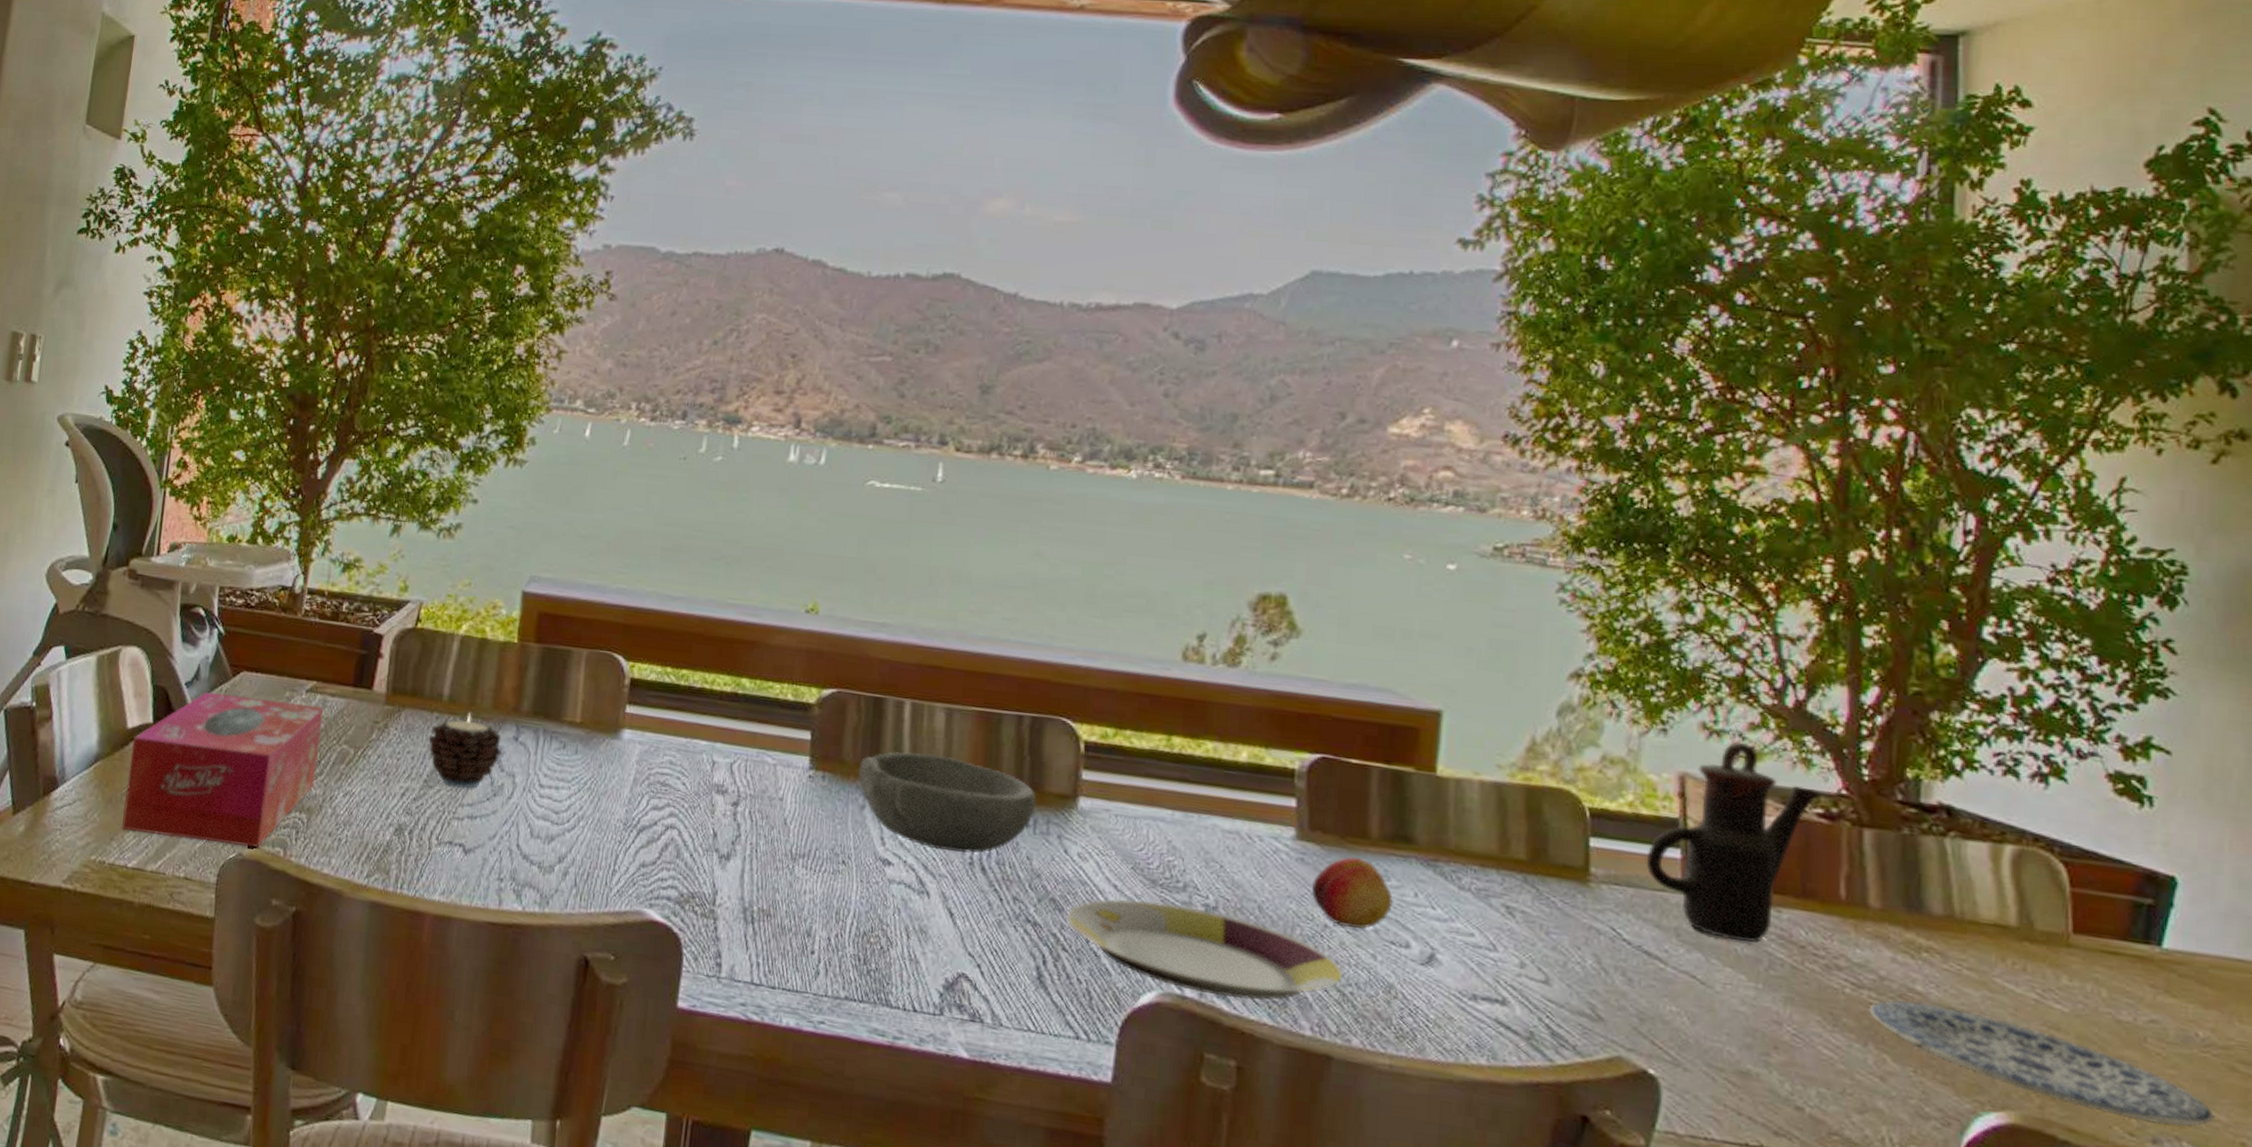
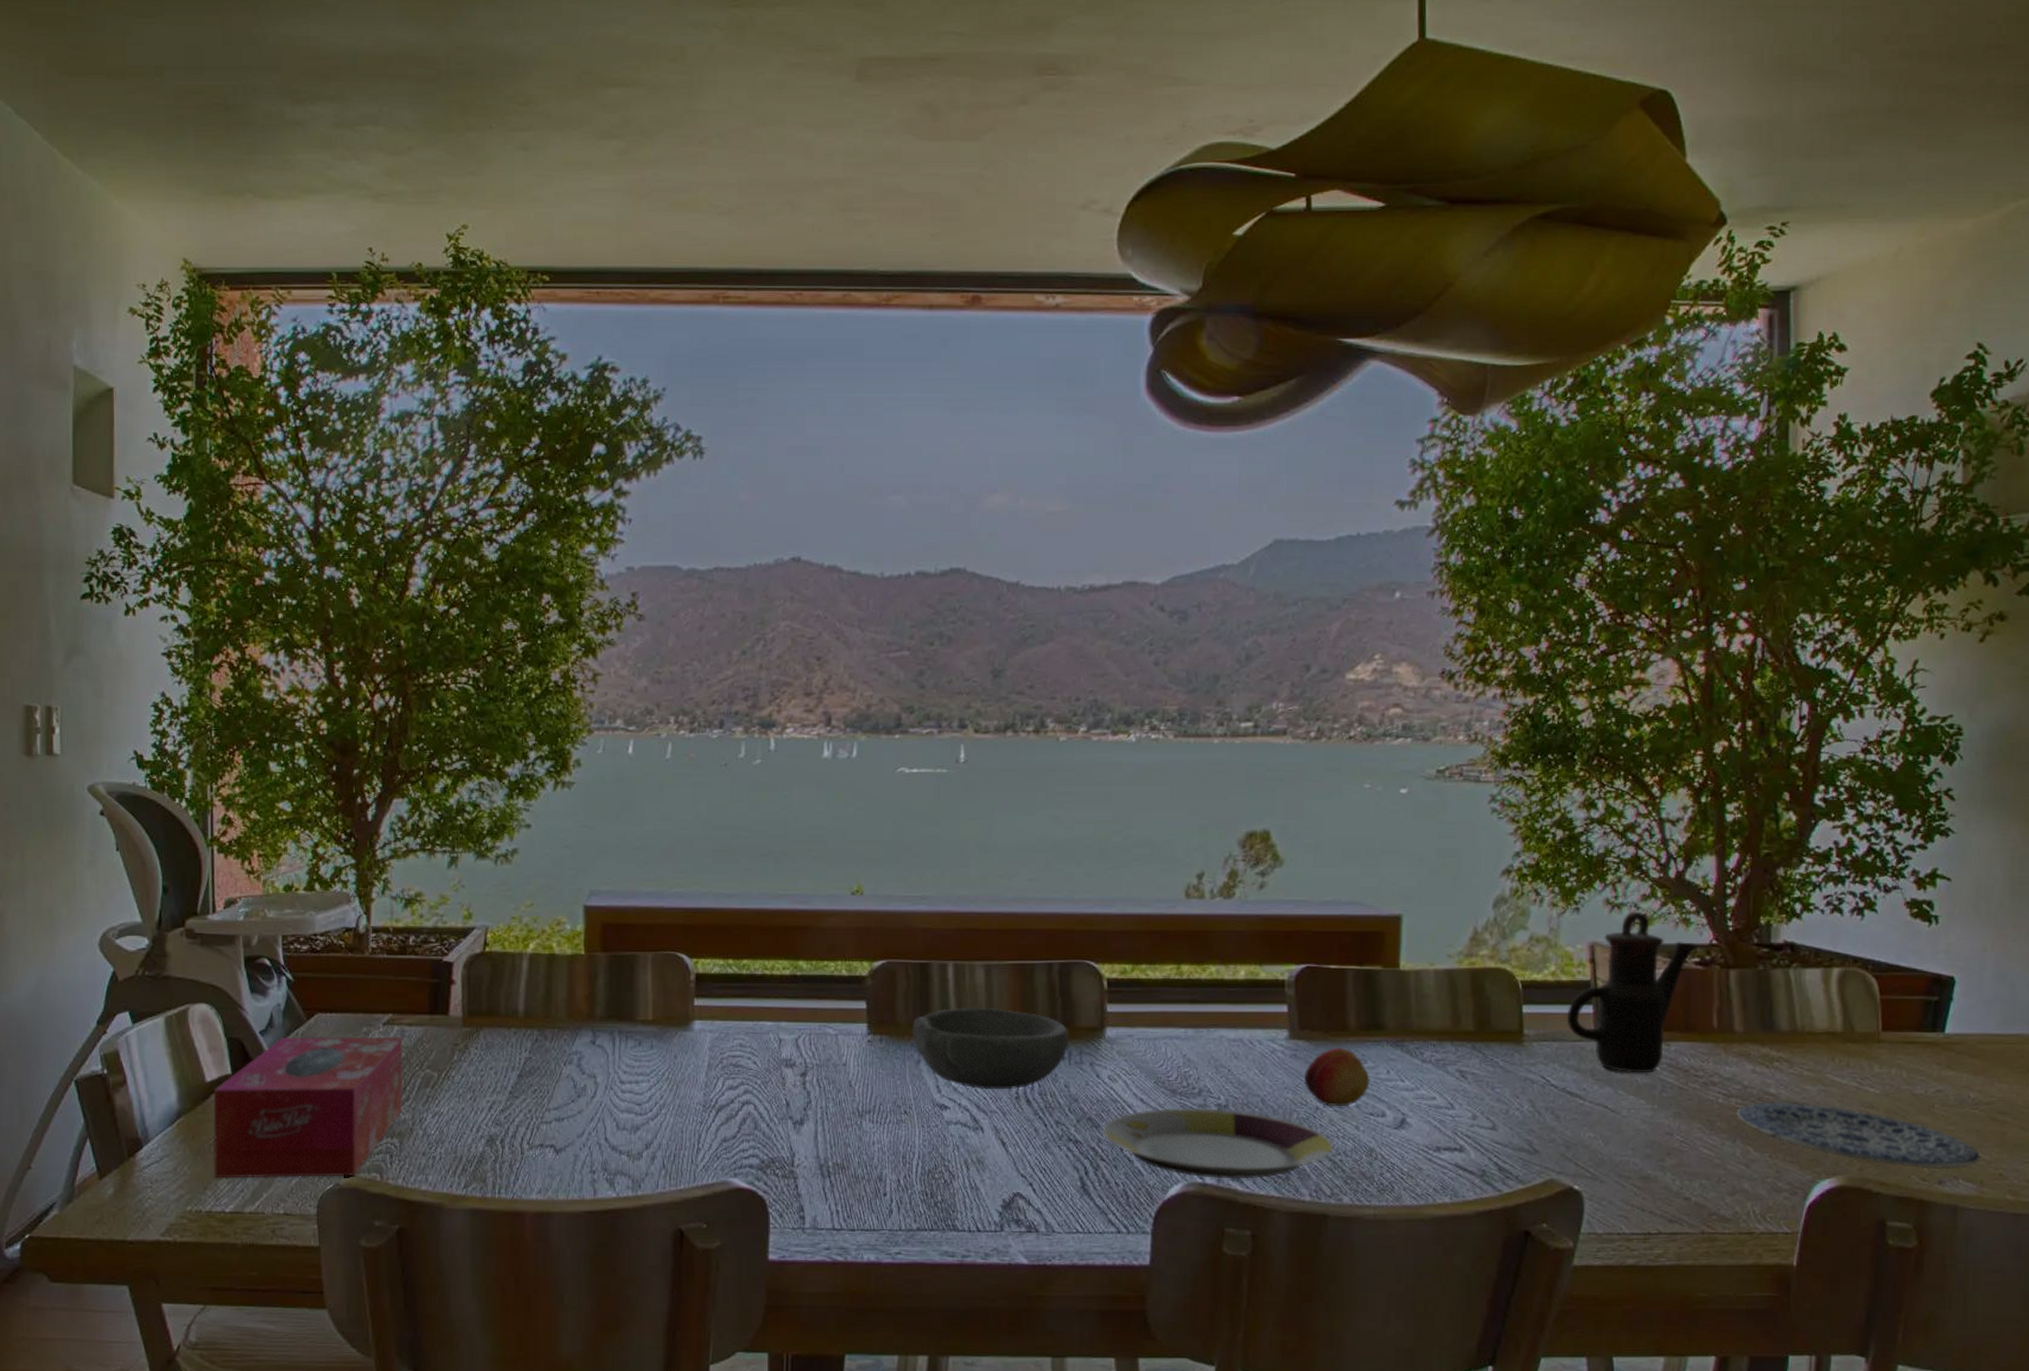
candle: present [427,713,502,789] -> none [508,1024,580,1095]

